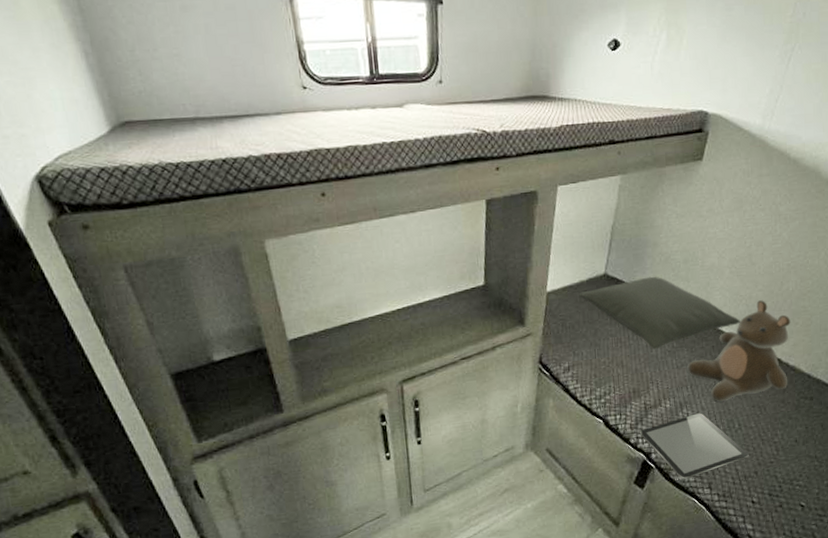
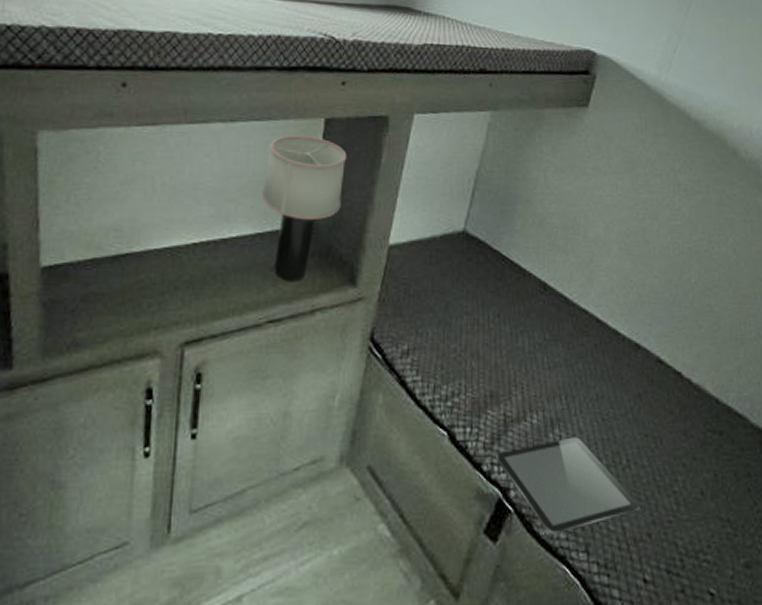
table lamp: none [443,215,507,329] -> present [261,134,347,282]
pillow: present [579,276,741,350] -> none [429,241,631,340]
stuffed bear: present [687,300,791,402] -> none [562,290,693,424]

